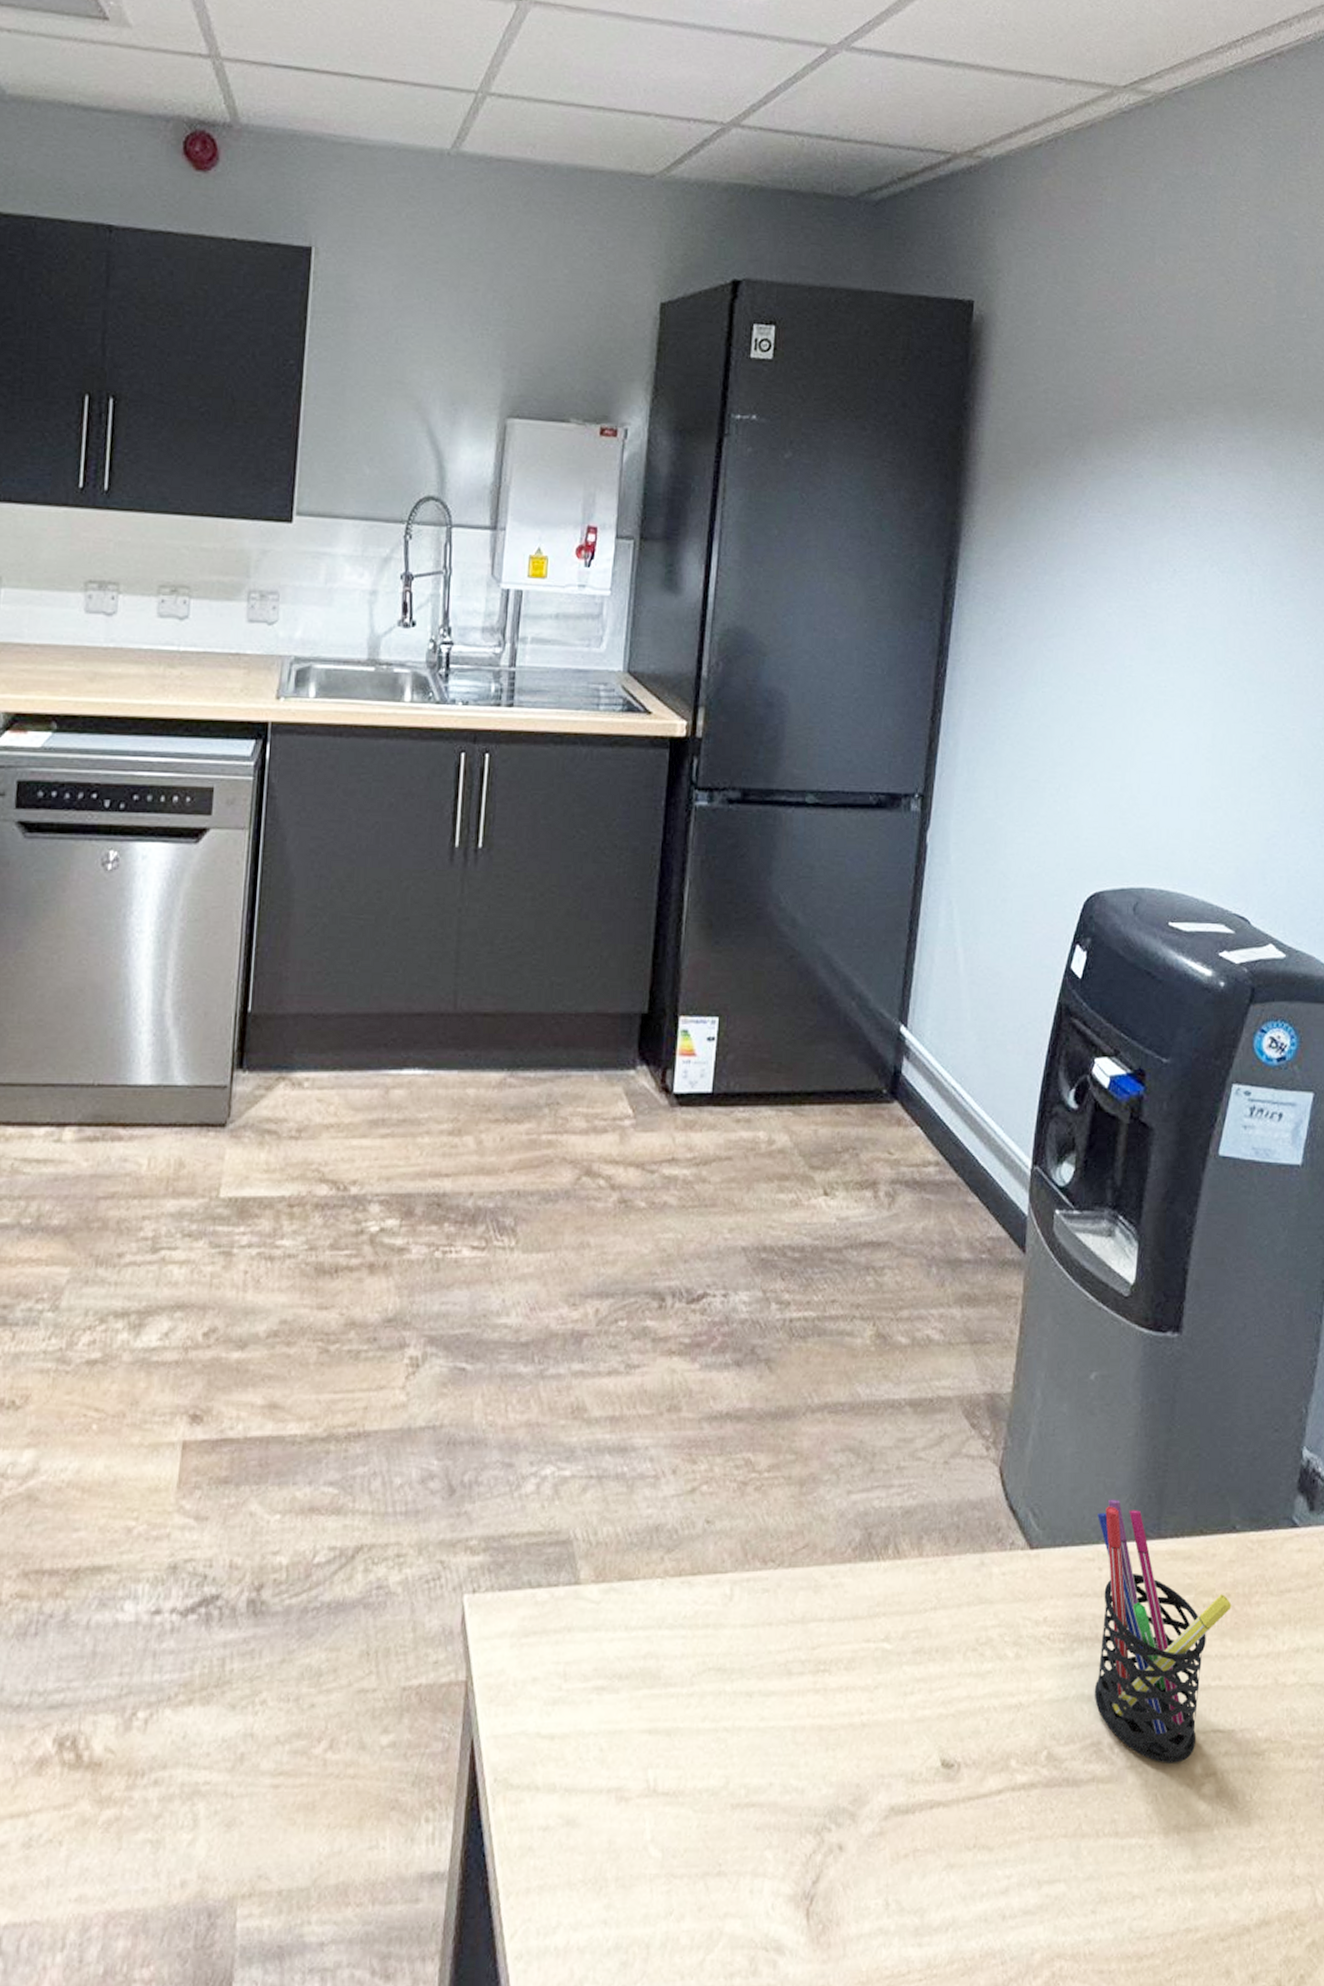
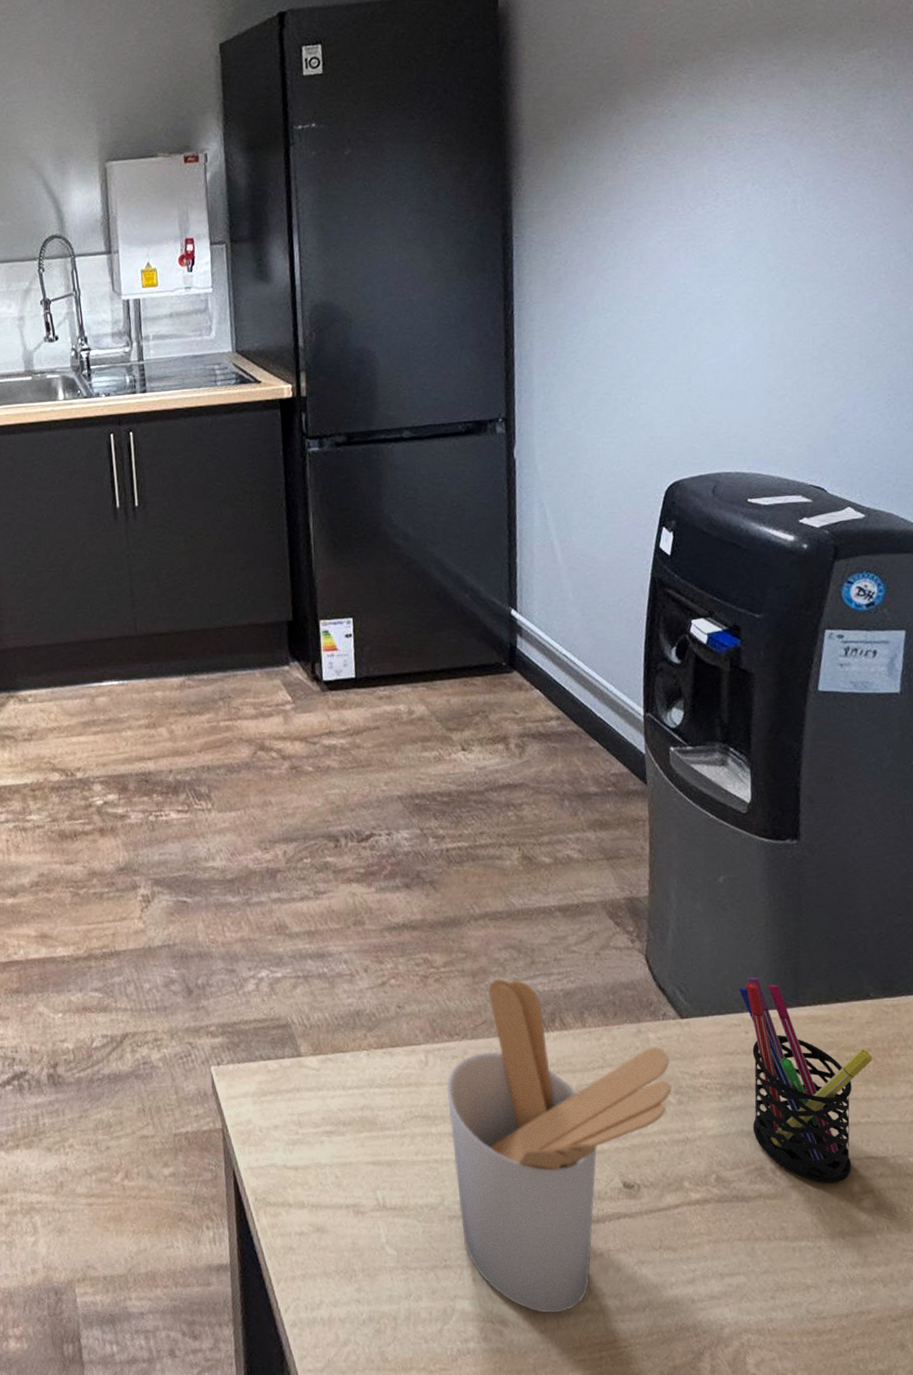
utensil holder: none [746,1489,1012,1936] -> present [446,978,672,1313]

